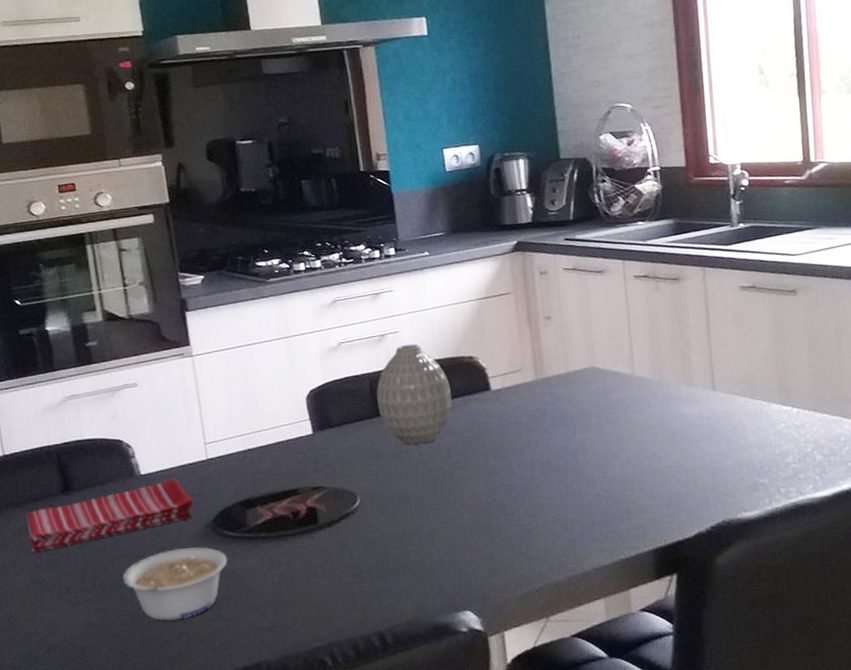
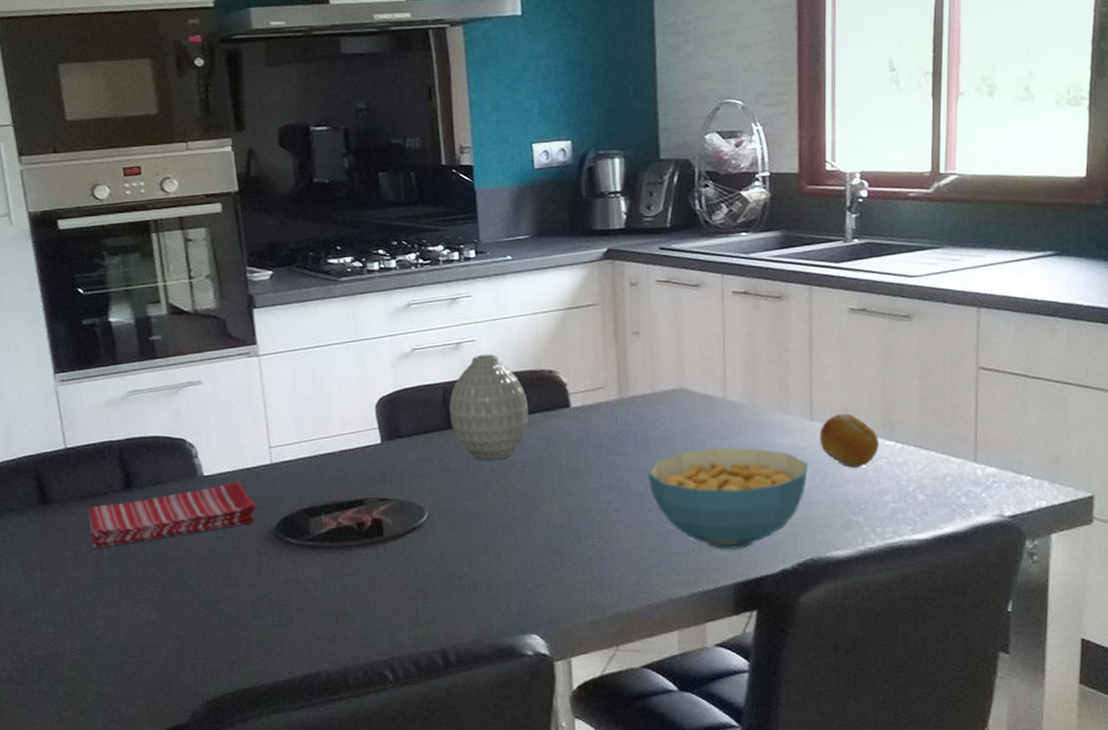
legume: present [123,547,228,621] -> none [183,552,290,625]
cereal bowl: none [566,419,715,518] -> present [647,447,809,551]
fruit: none [722,382,777,434] -> present [819,413,879,469]

